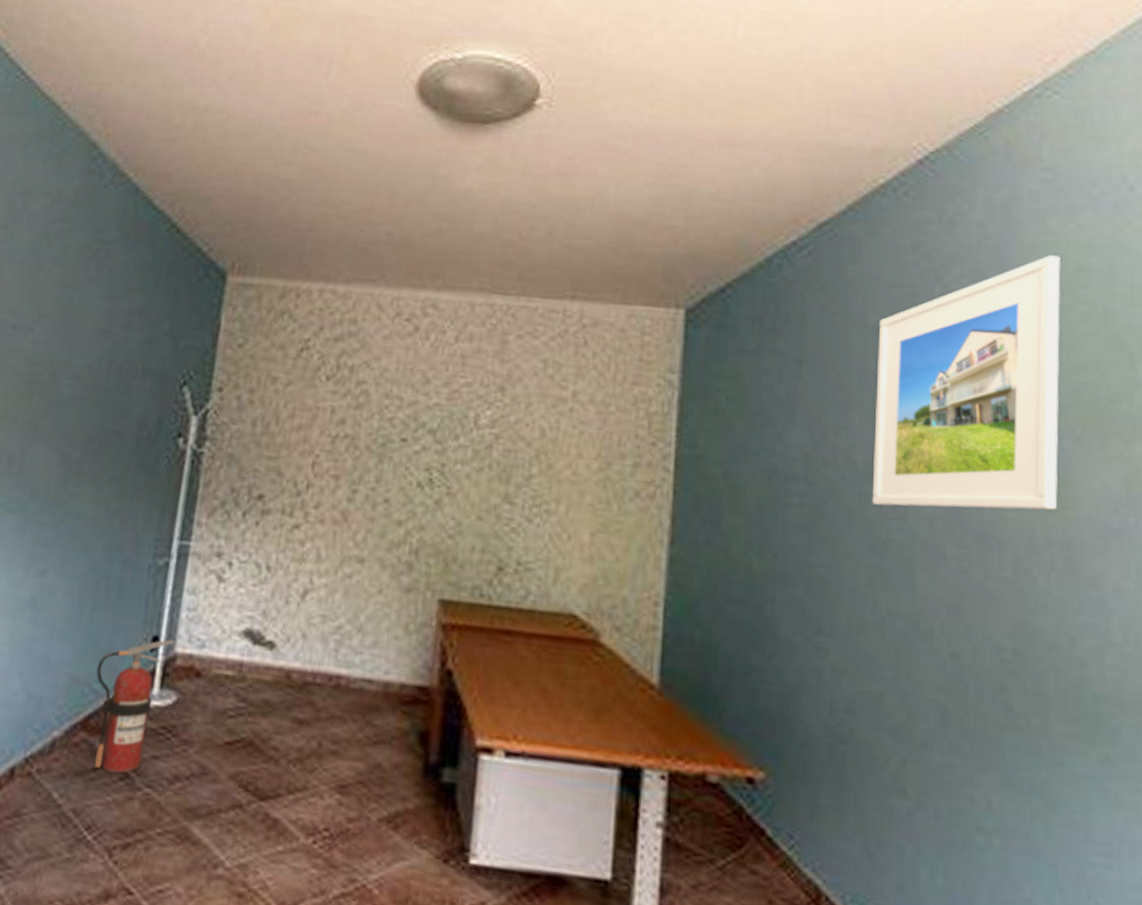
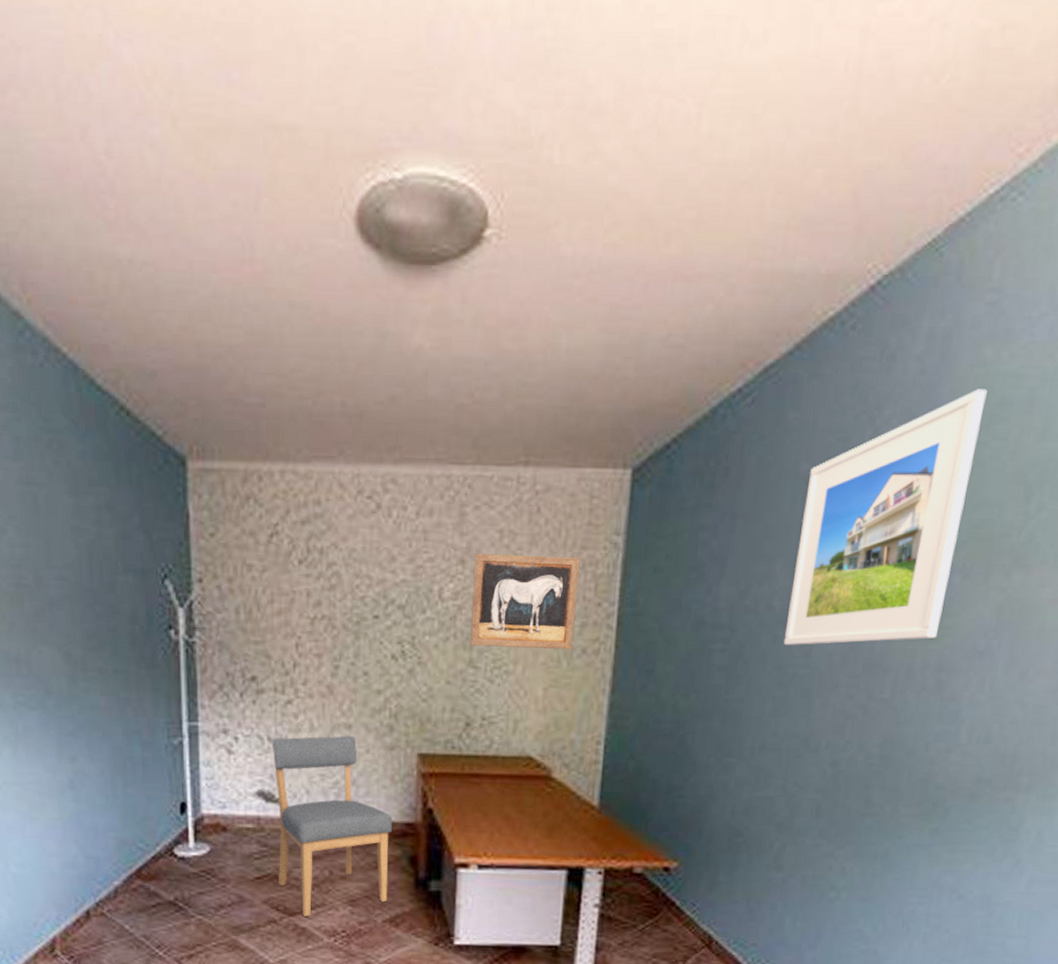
fire extinguisher: present [95,638,175,774] -> none [138,803,200,907]
chair: none [253,567,402,805] -> present [271,735,392,918]
wall art: none [507,382,632,492] -> present [470,554,580,650]

